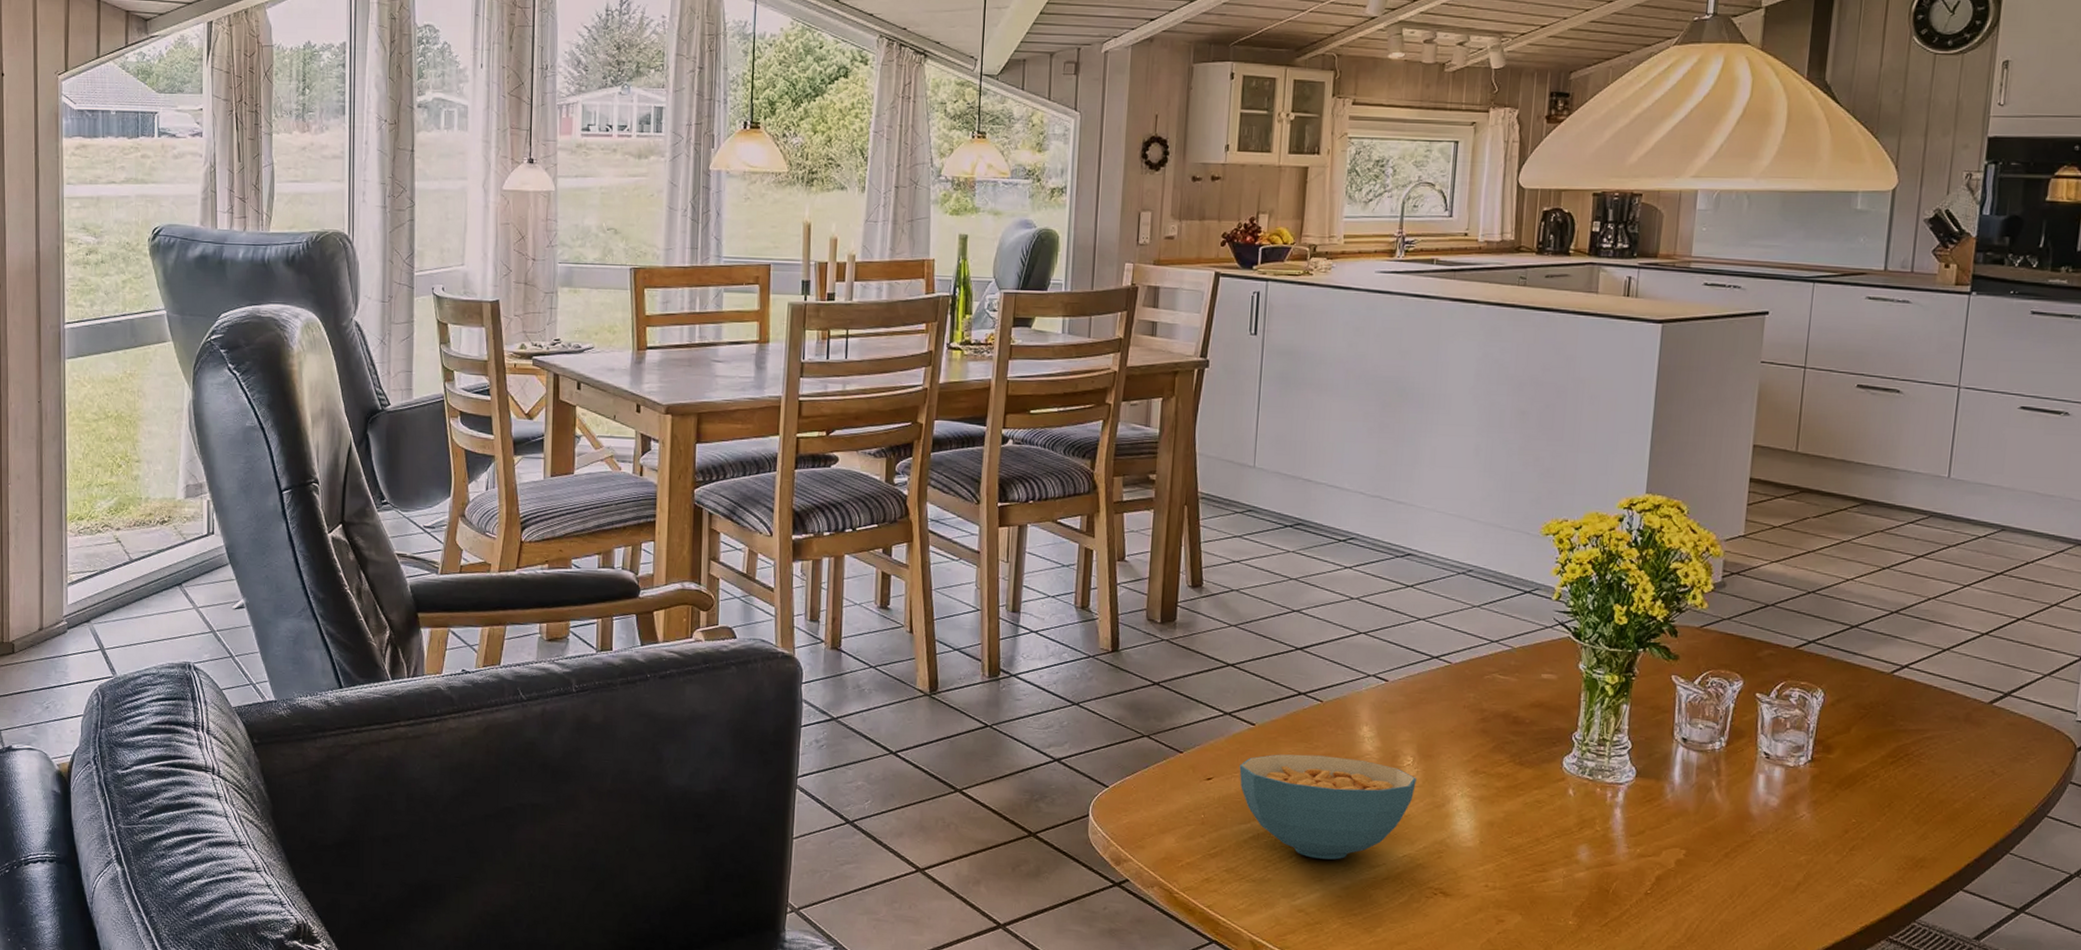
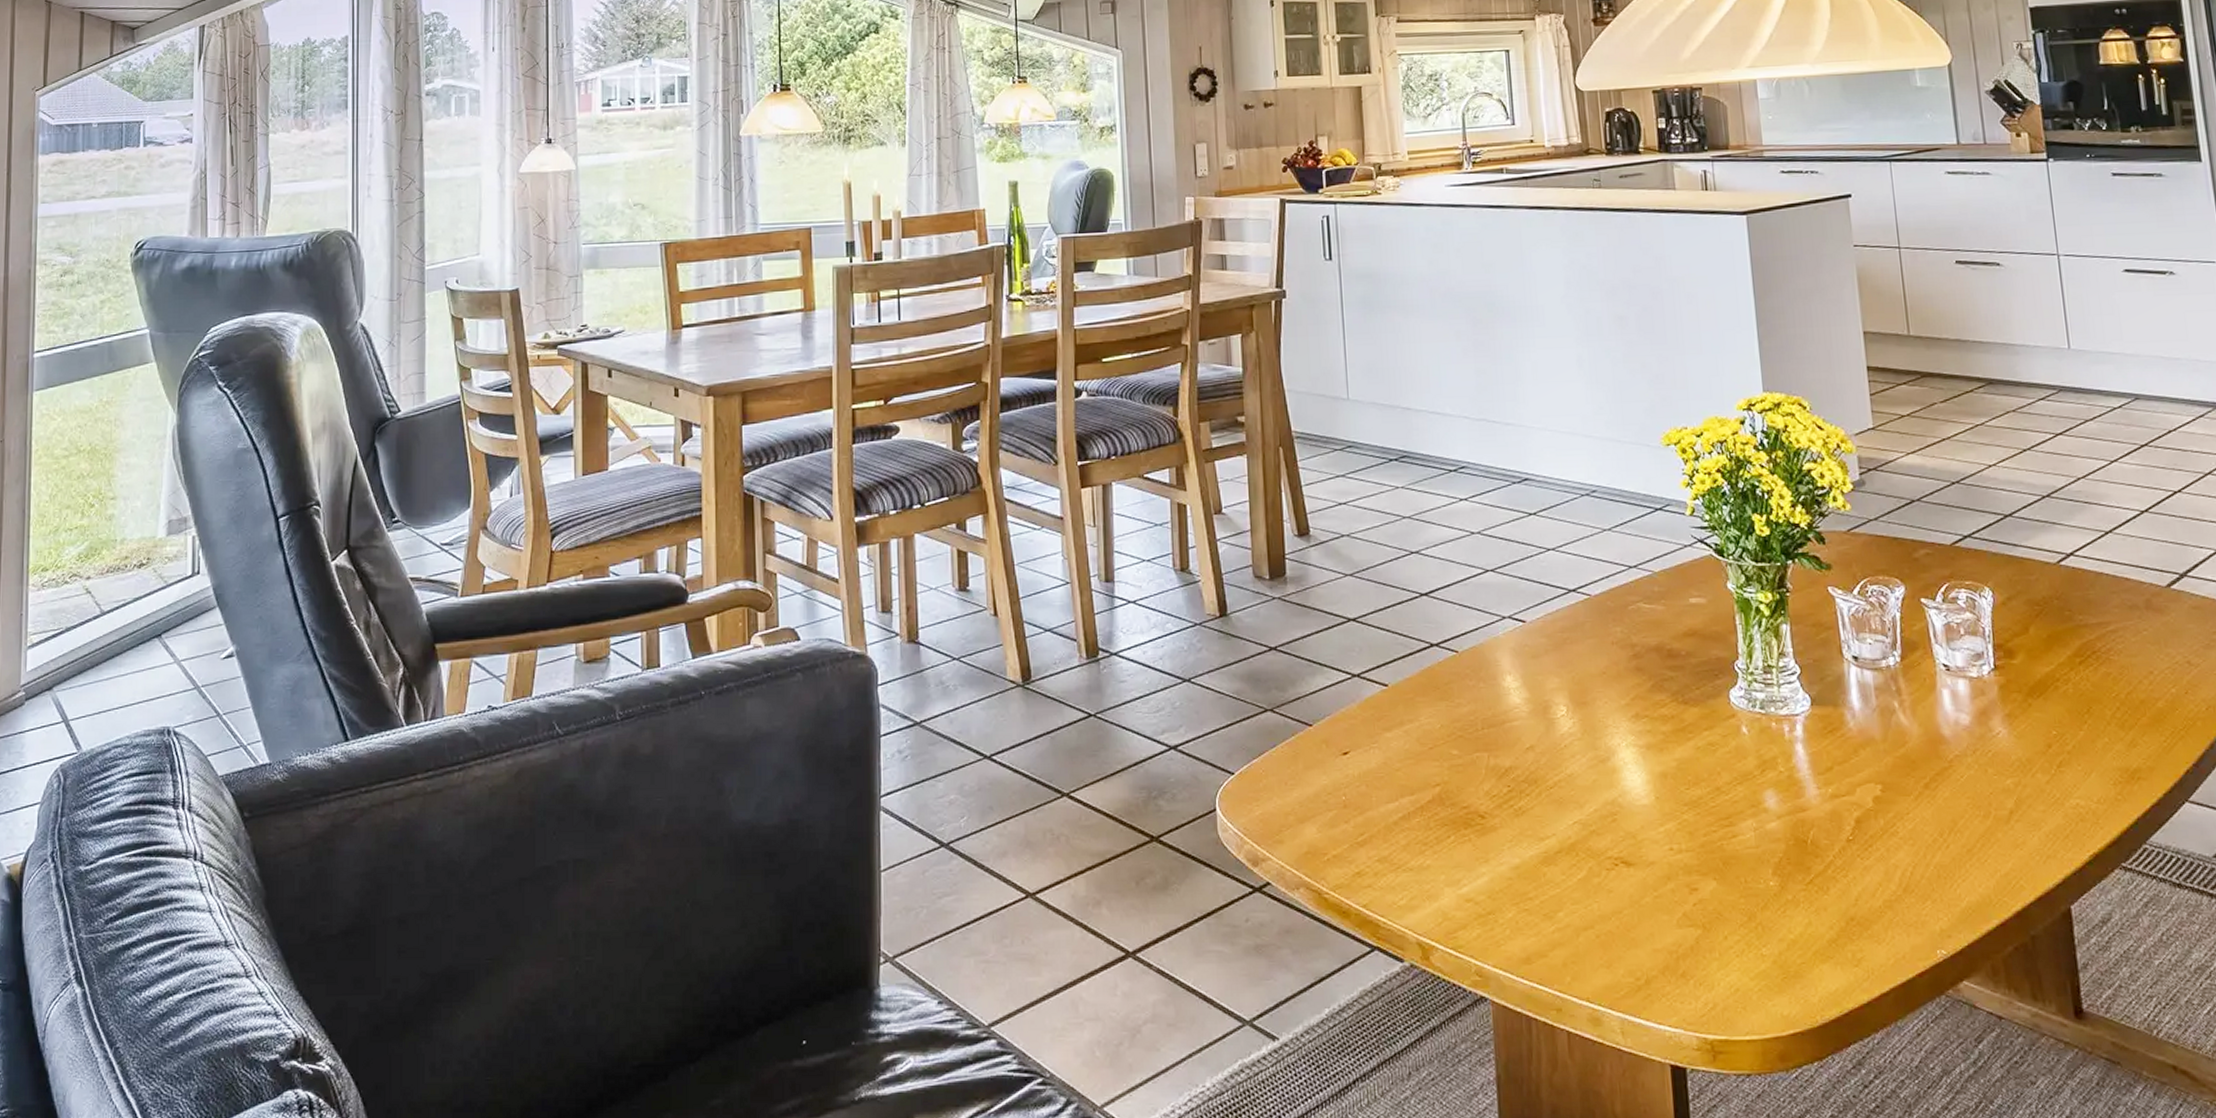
cereal bowl: present [1239,754,1416,860] -> none [1377,714,1574,836]

